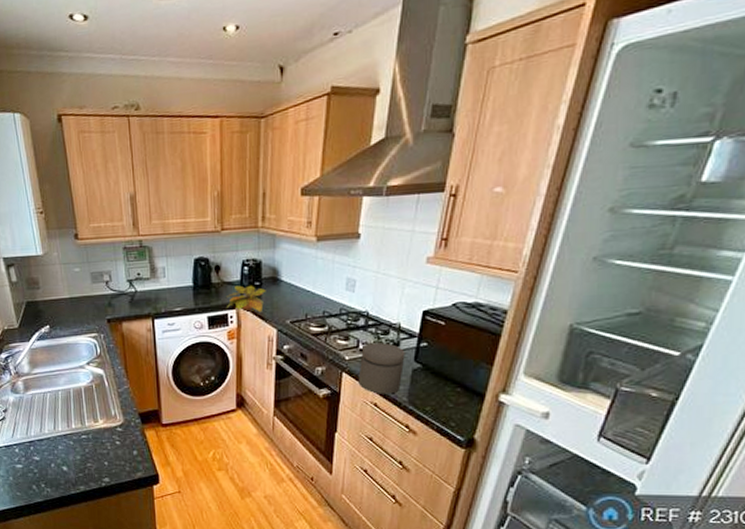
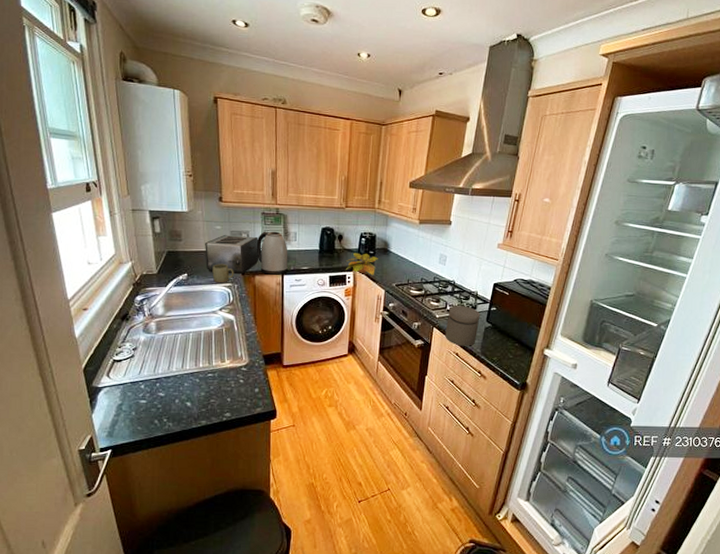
toaster: none [64,276,125,322] -> present [205,234,259,274]
mug: none [75,311,99,334] -> present [212,264,234,283]
kettle: none [121,268,158,320] -> present [257,231,288,275]

